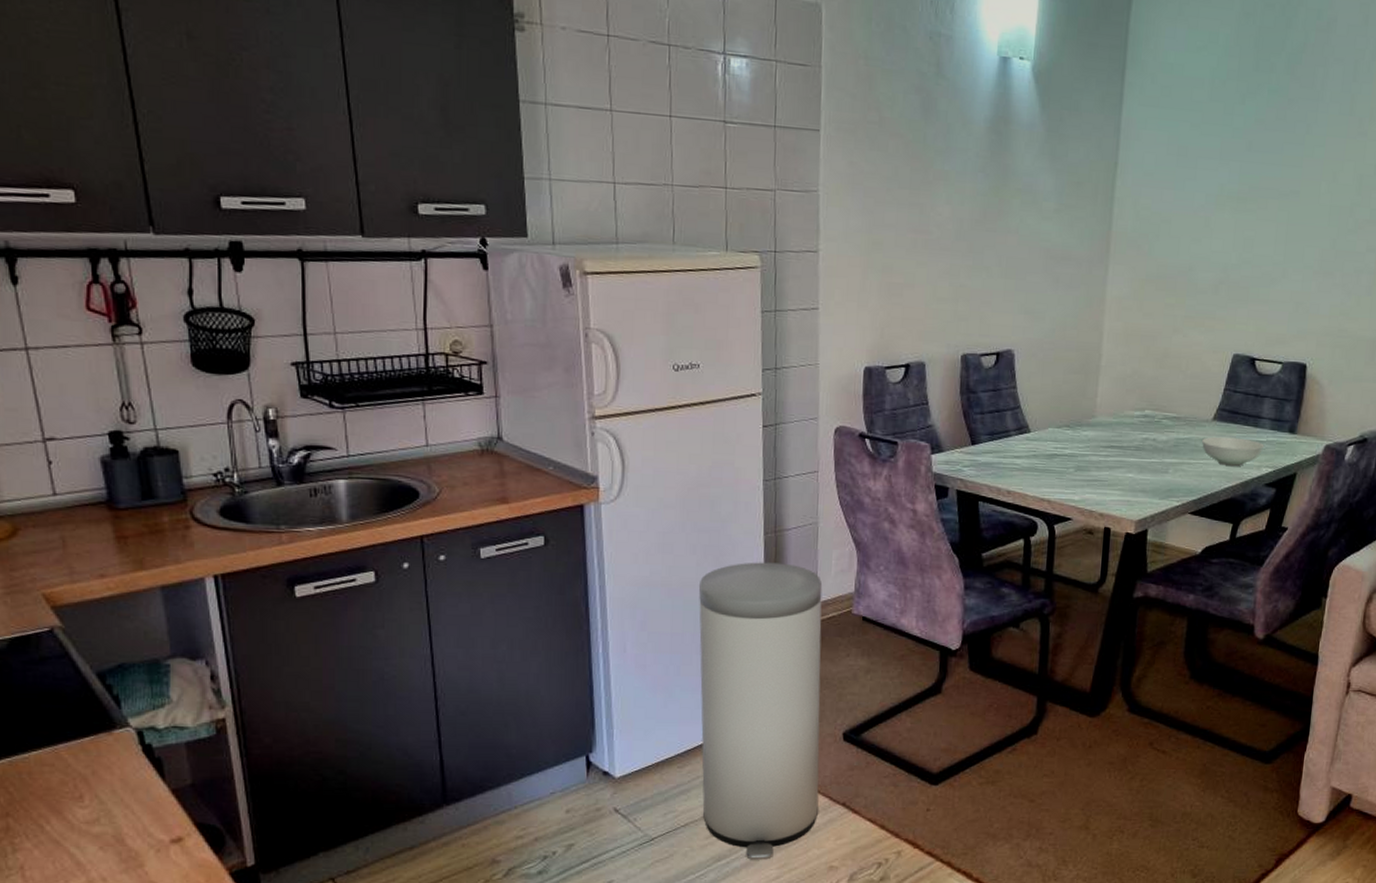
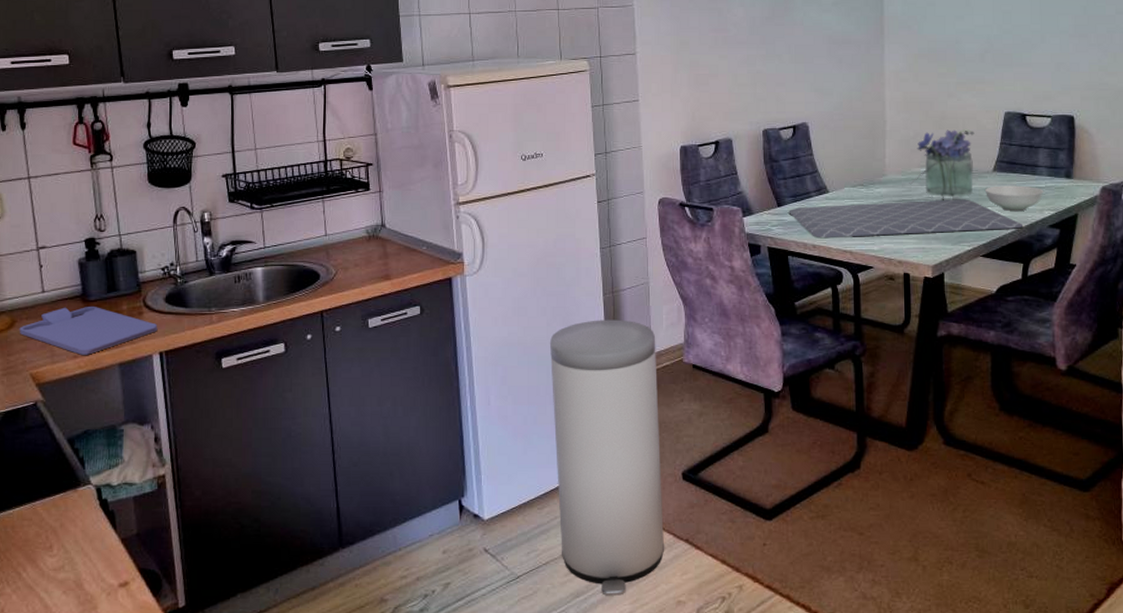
cutting board: none [24,515,211,574] -> present [19,307,158,355]
placemat: none [983,446,1238,486] -> present [788,199,1024,239]
flower bouquet: none [1120,369,1198,449] -> present [909,129,975,200]

